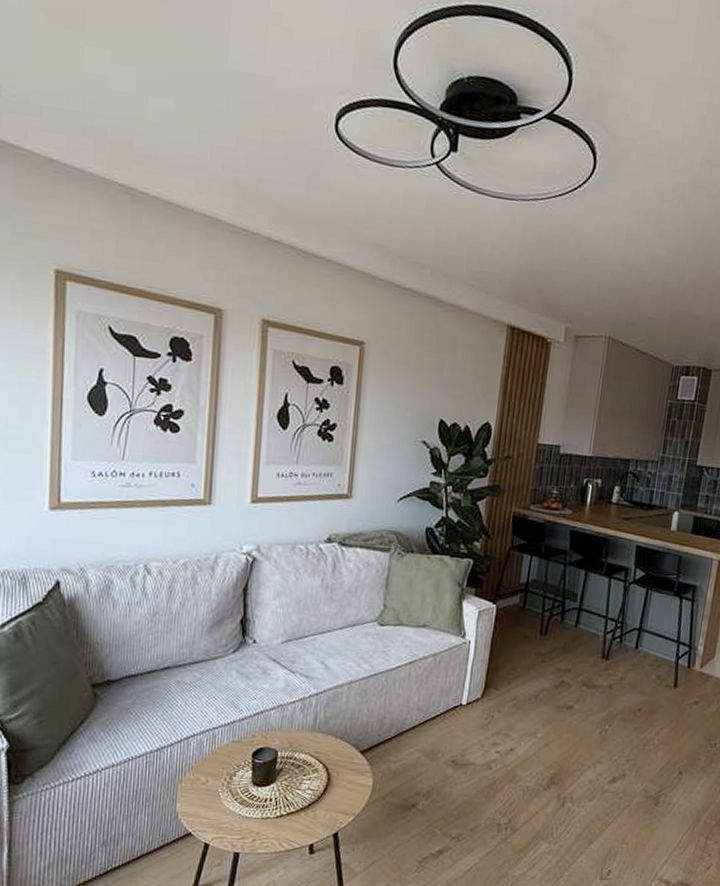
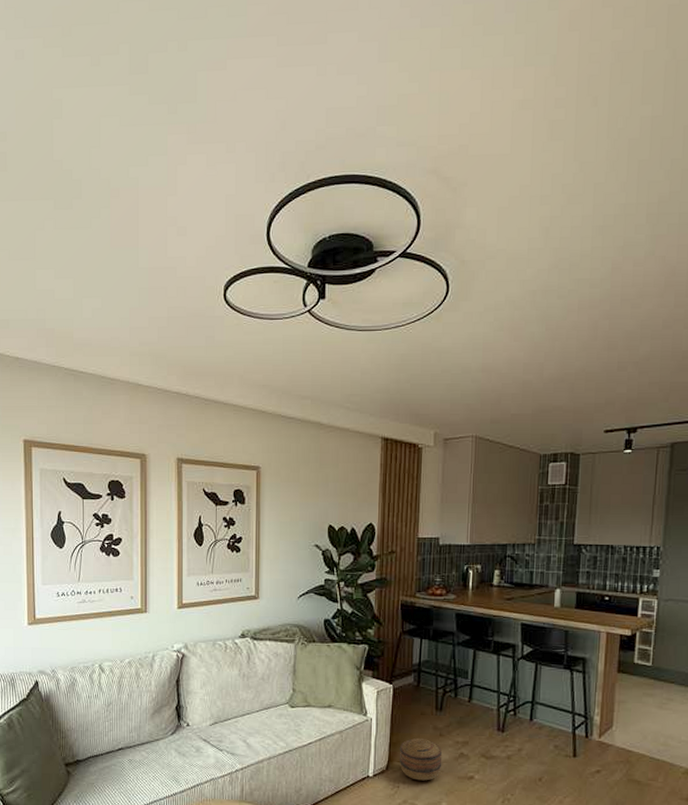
basket: none [496,663,543,710] -> present [399,737,443,781]

